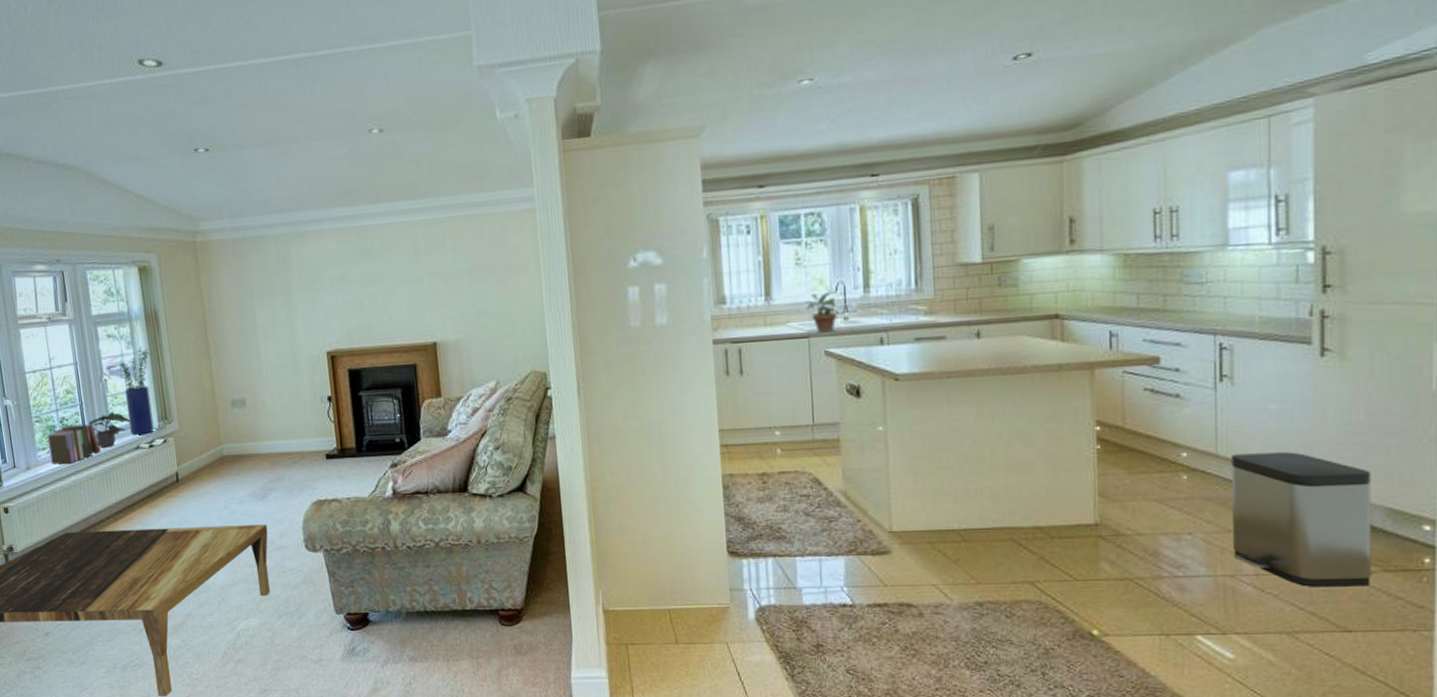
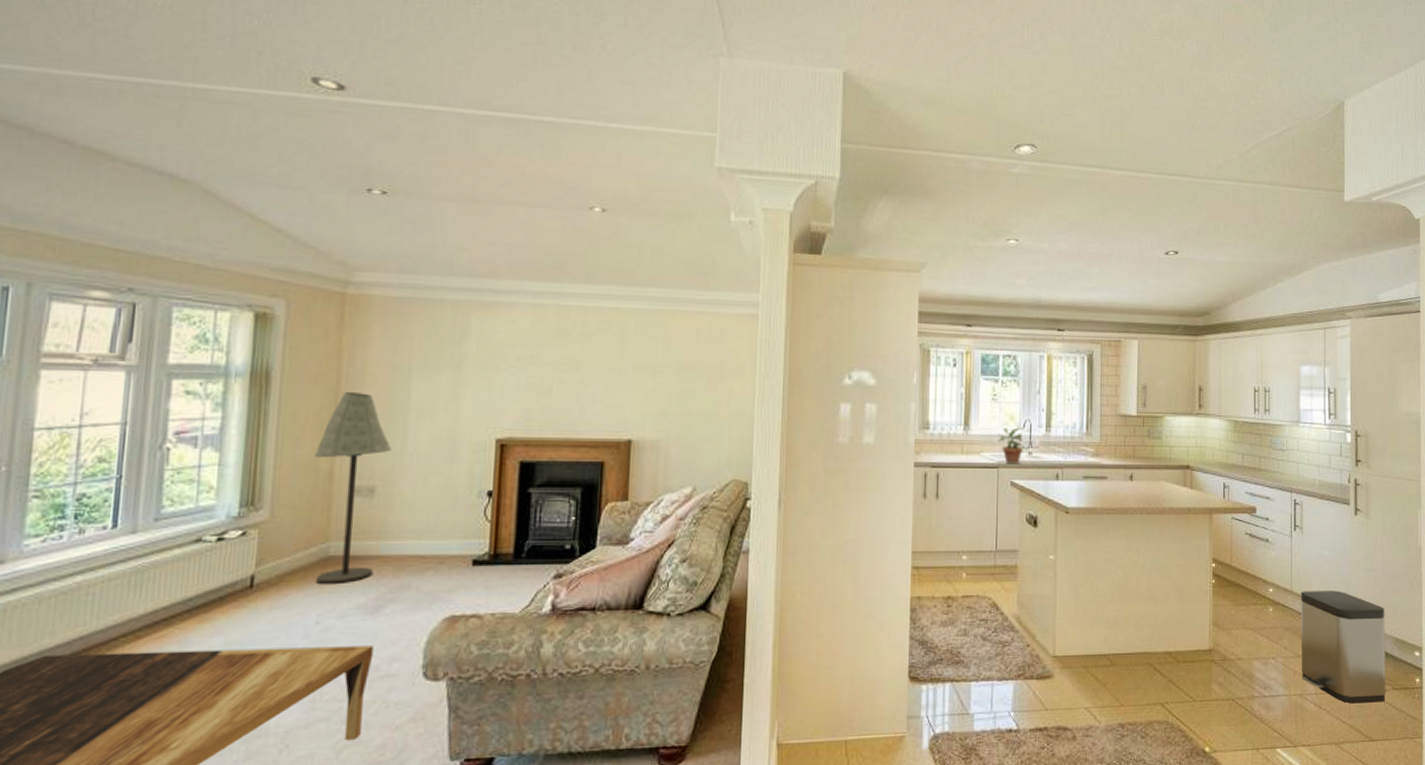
books: present [47,424,101,464] -> none [44,506,136,558]
potted plant: present [89,412,130,448] -> none [125,491,194,538]
vase: present [118,346,154,436] -> none [190,409,246,524]
floor lamp: none [199,322,256,478] -> present [314,391,391,585]

